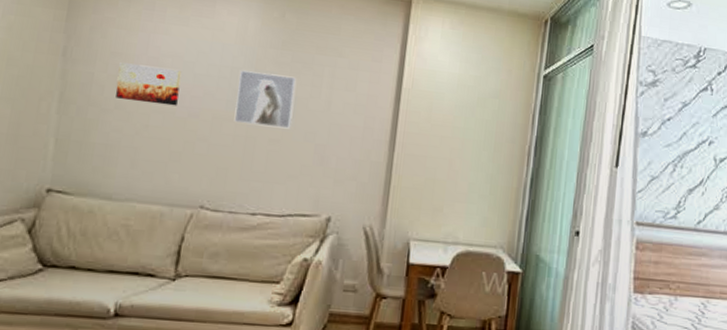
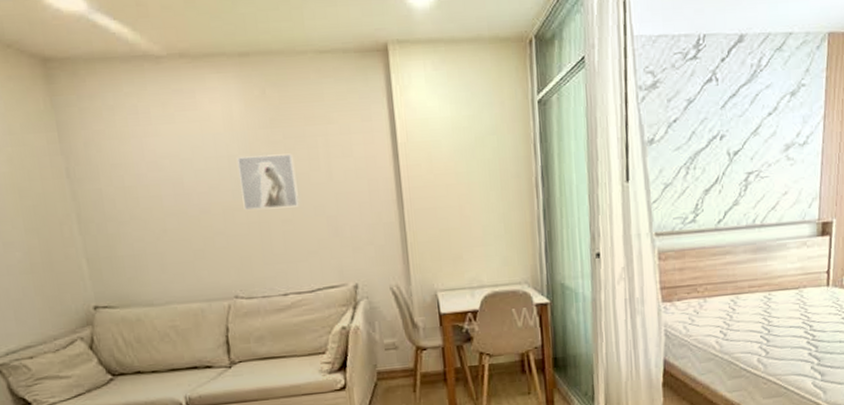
wall art: present [115,62,182,106] -> none [122,169,187,209]

